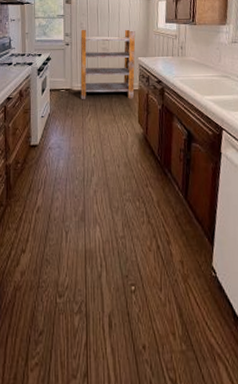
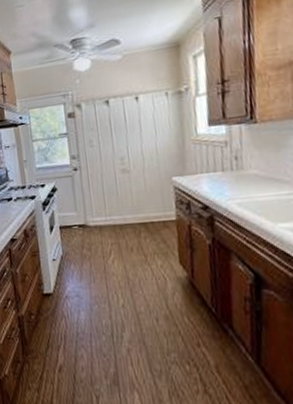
shelving unit: present [80,29,136,99] -> none [90,141,171,237]

